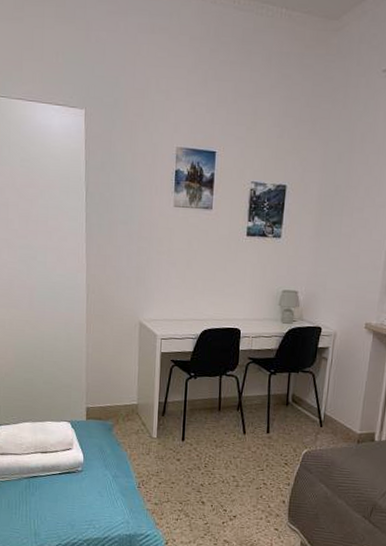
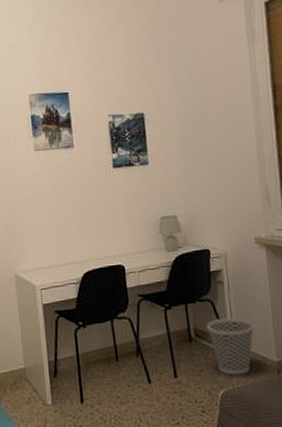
wastebasket: none [304,390,347,440] -> present [207,318,255,375]

